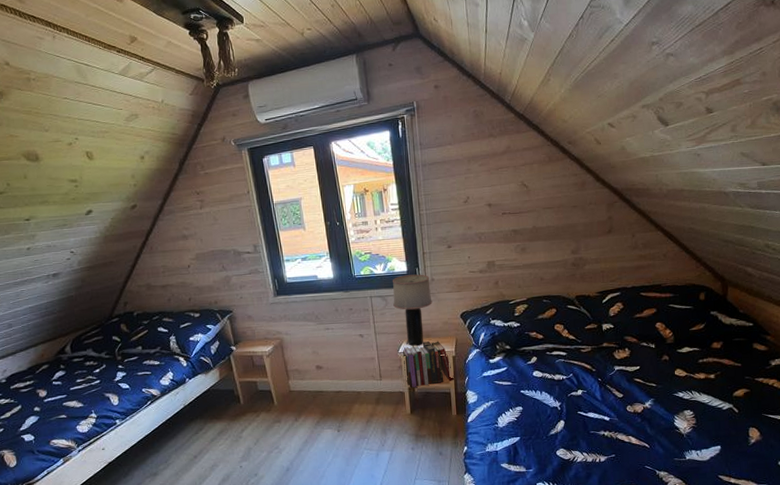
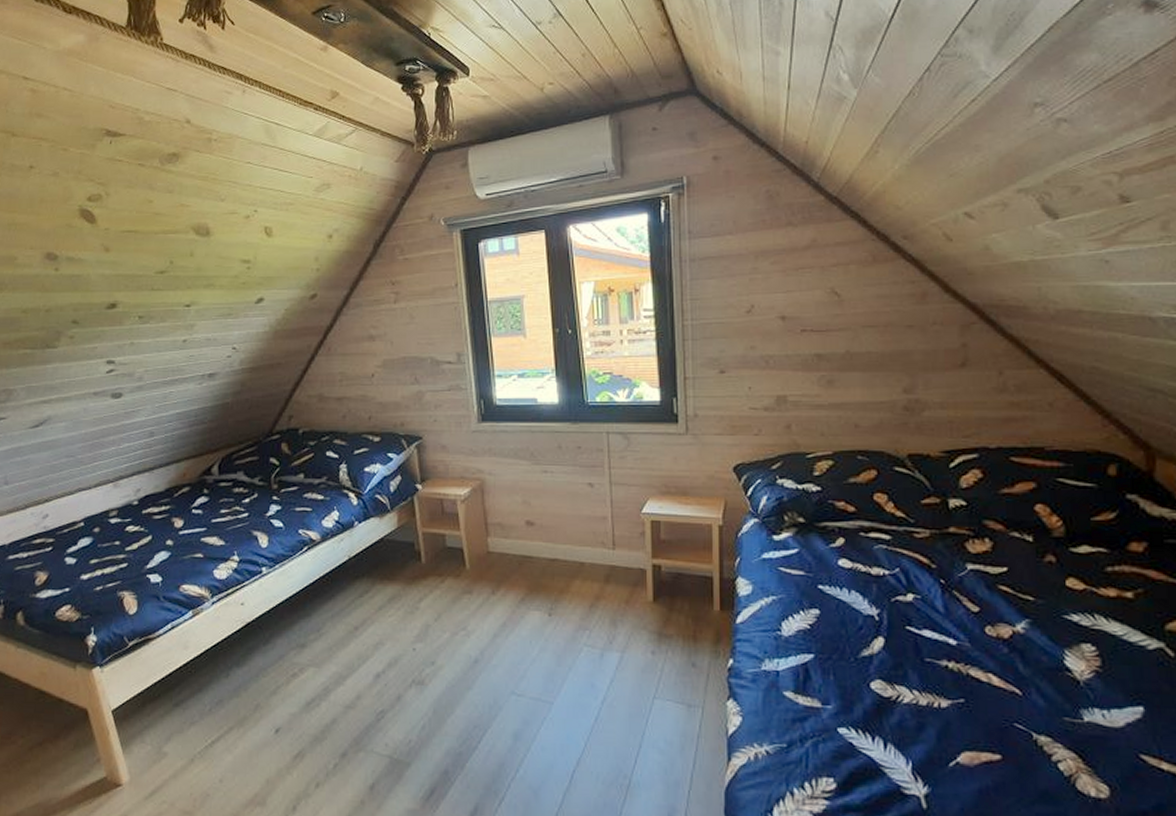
table lamp: present [392,274,433,346] -> none [638,406,694,506]
books: present [403,341,455,388] -> none [648,501,721,564]

